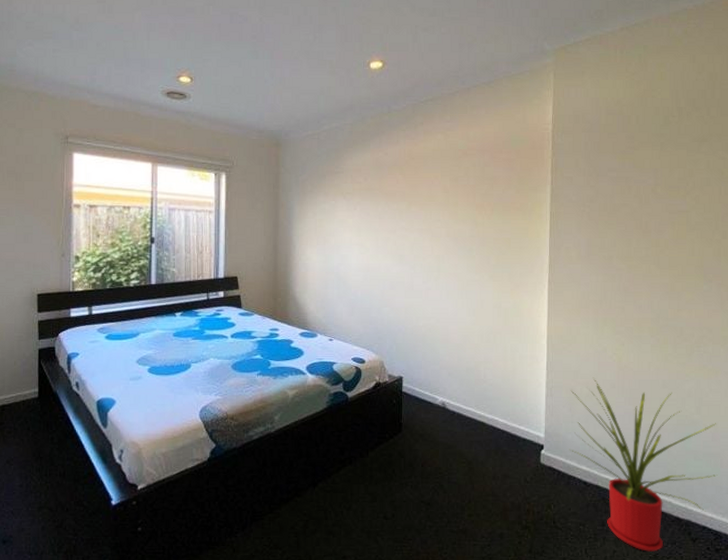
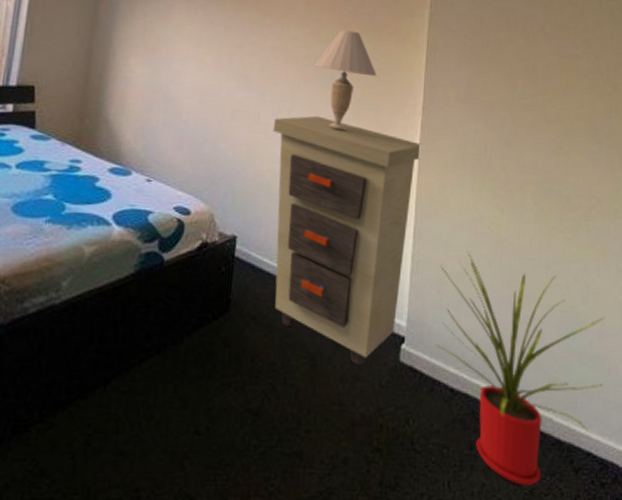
cabinet: none [425,280,550,467] -> present [273,115,422,366]
table lamp: none [455,210,508,289] -> present [314,30,378,129]

